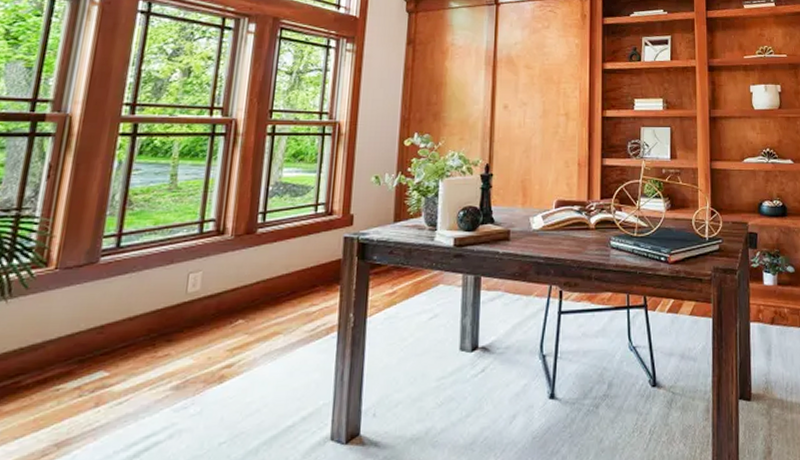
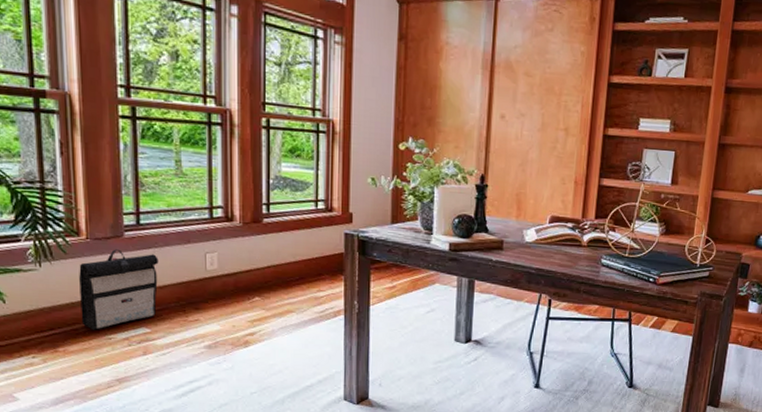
backpack: none [27,278,134,381] -> present [79,249,159,330]

